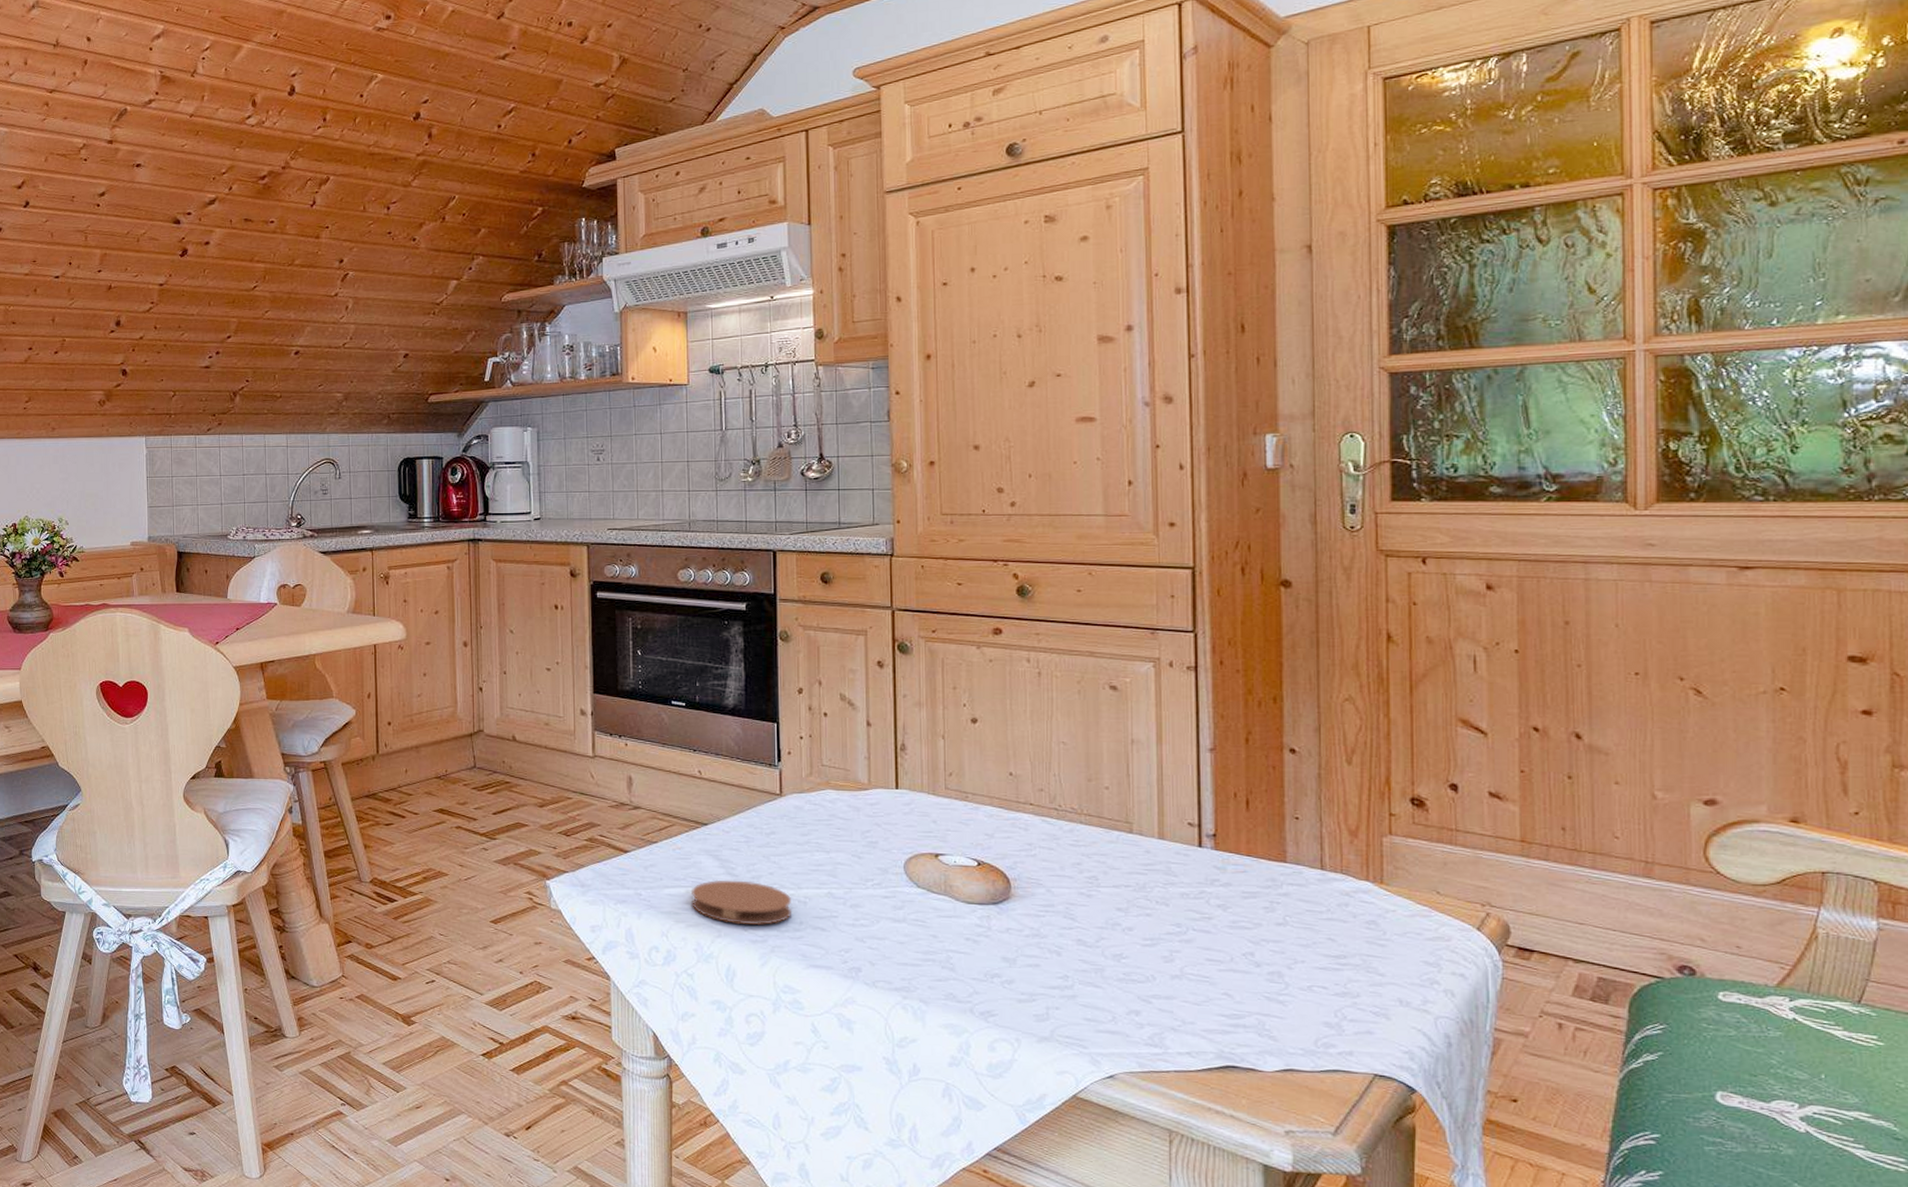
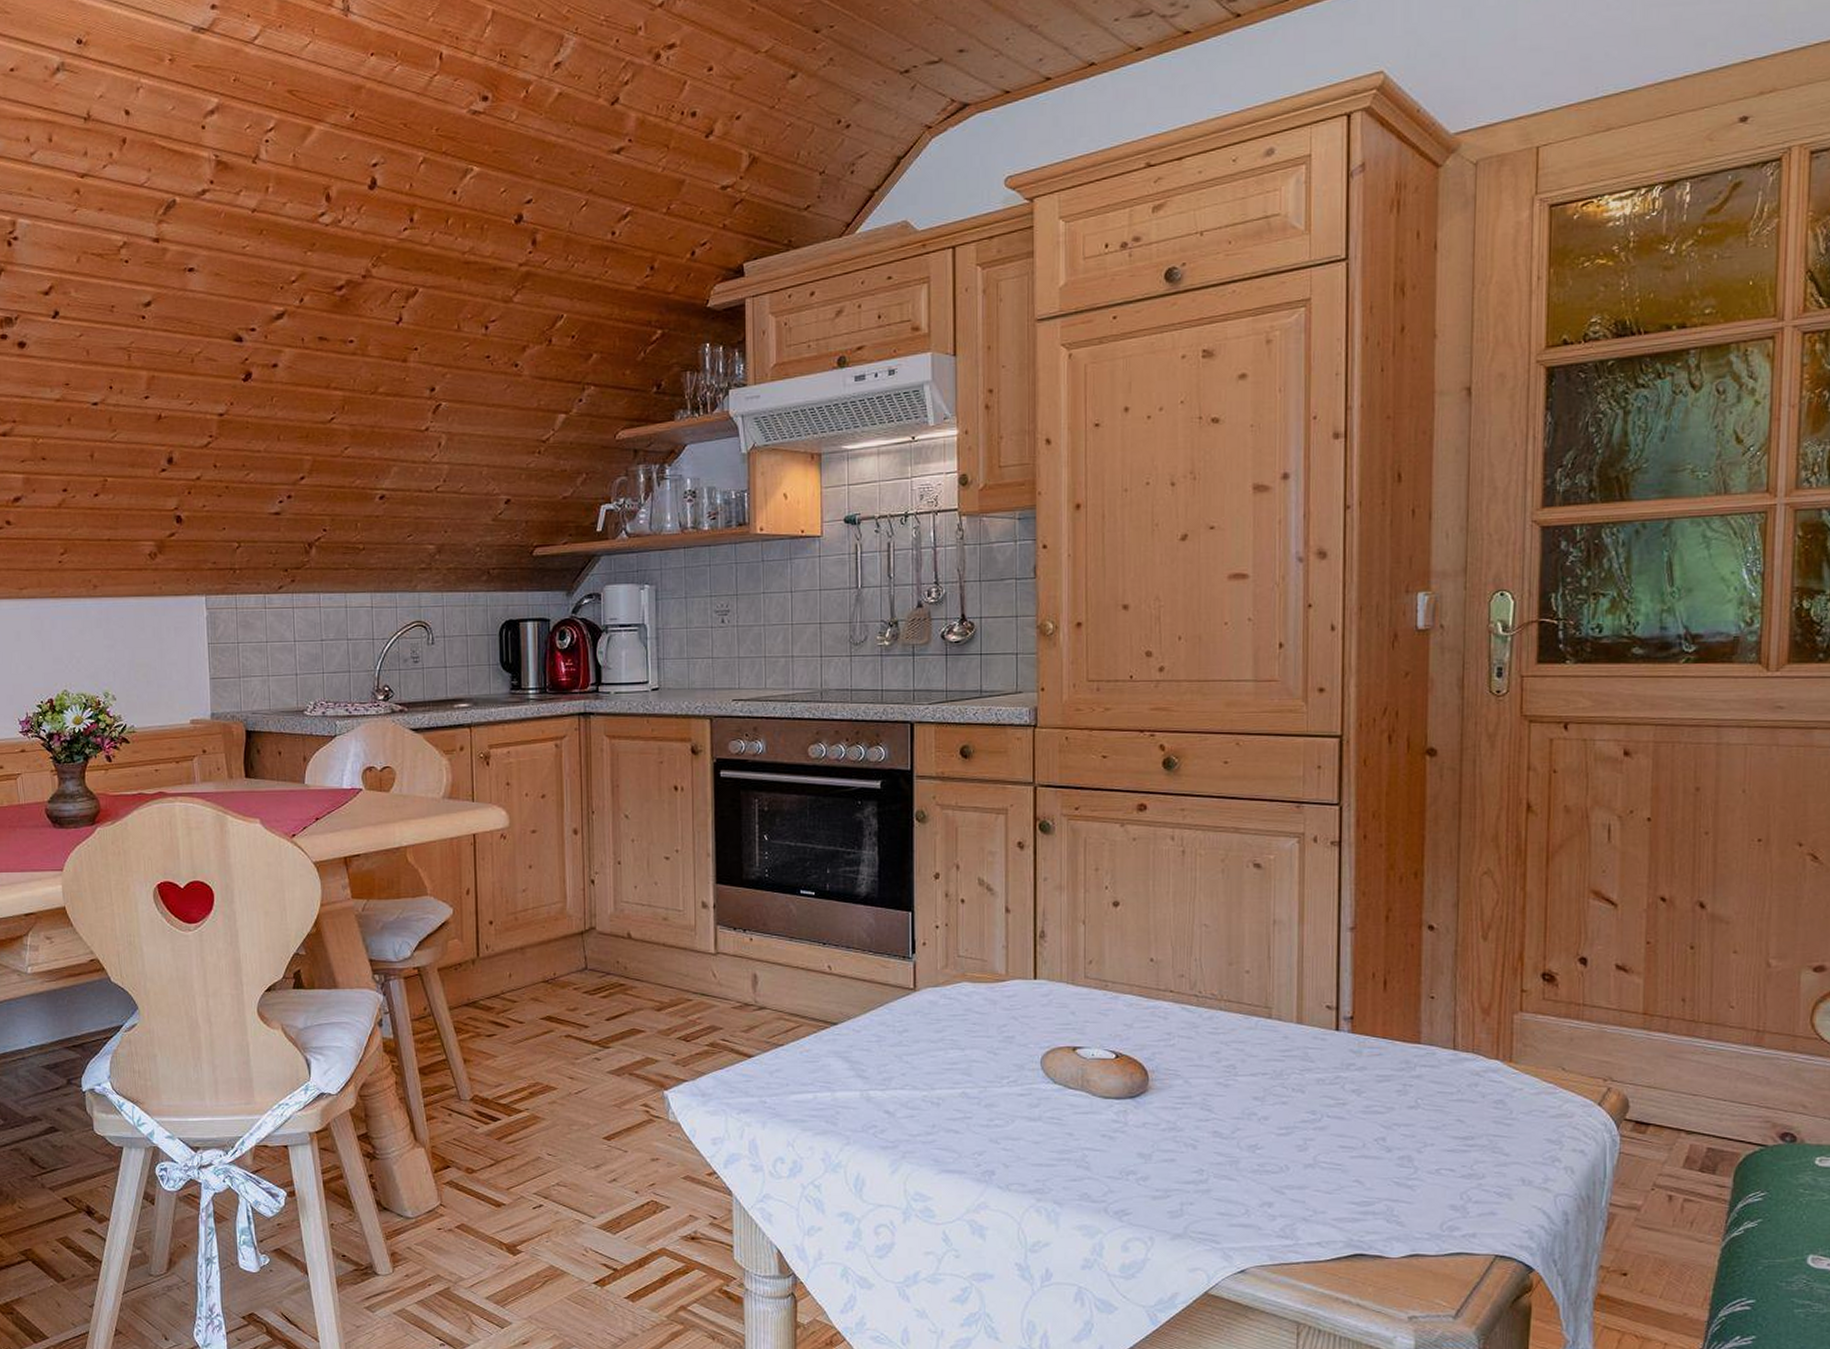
coaster: present [690,879,791,925] -> none [818,1083,924,1129]

